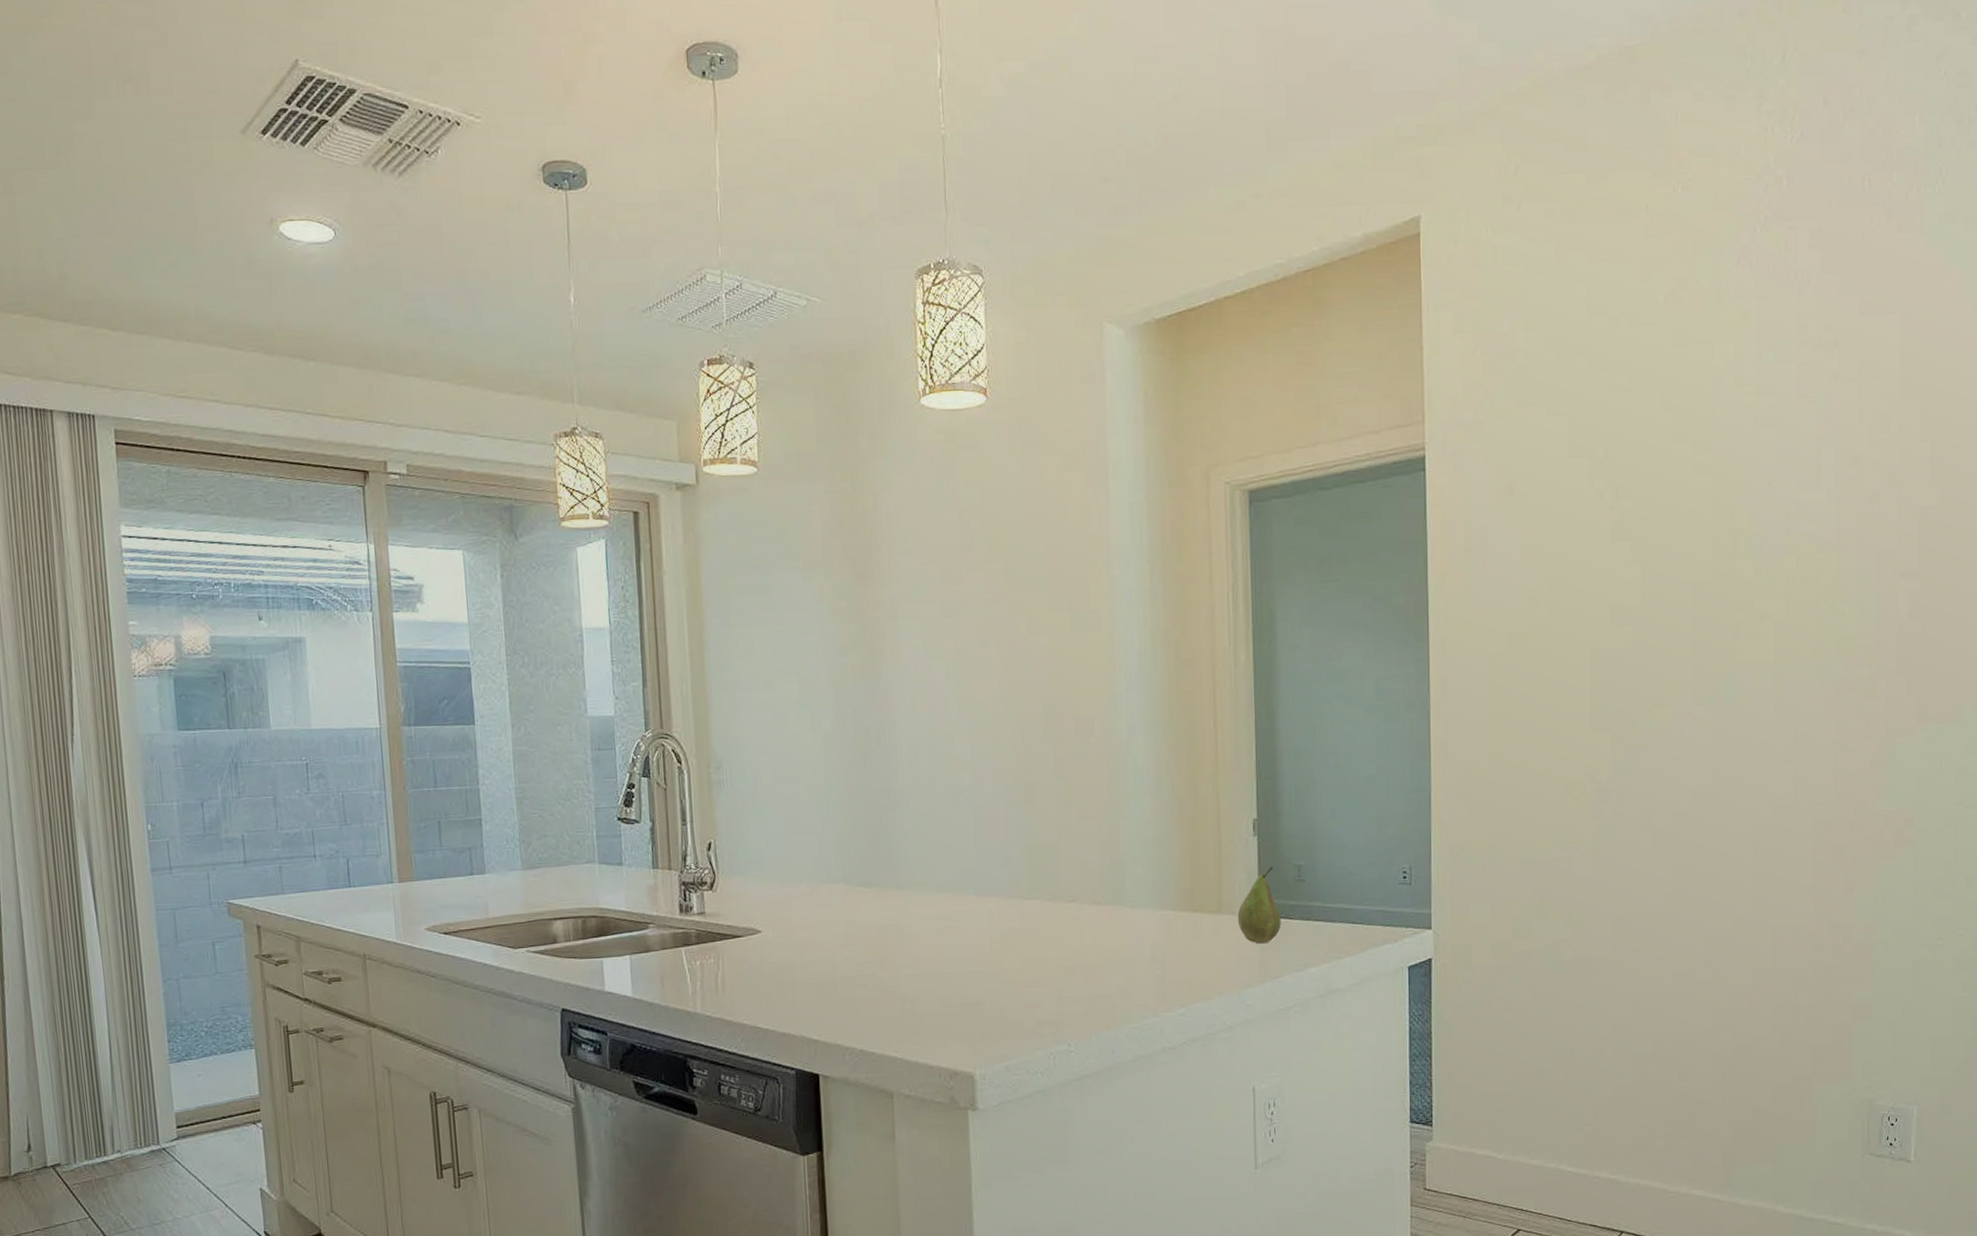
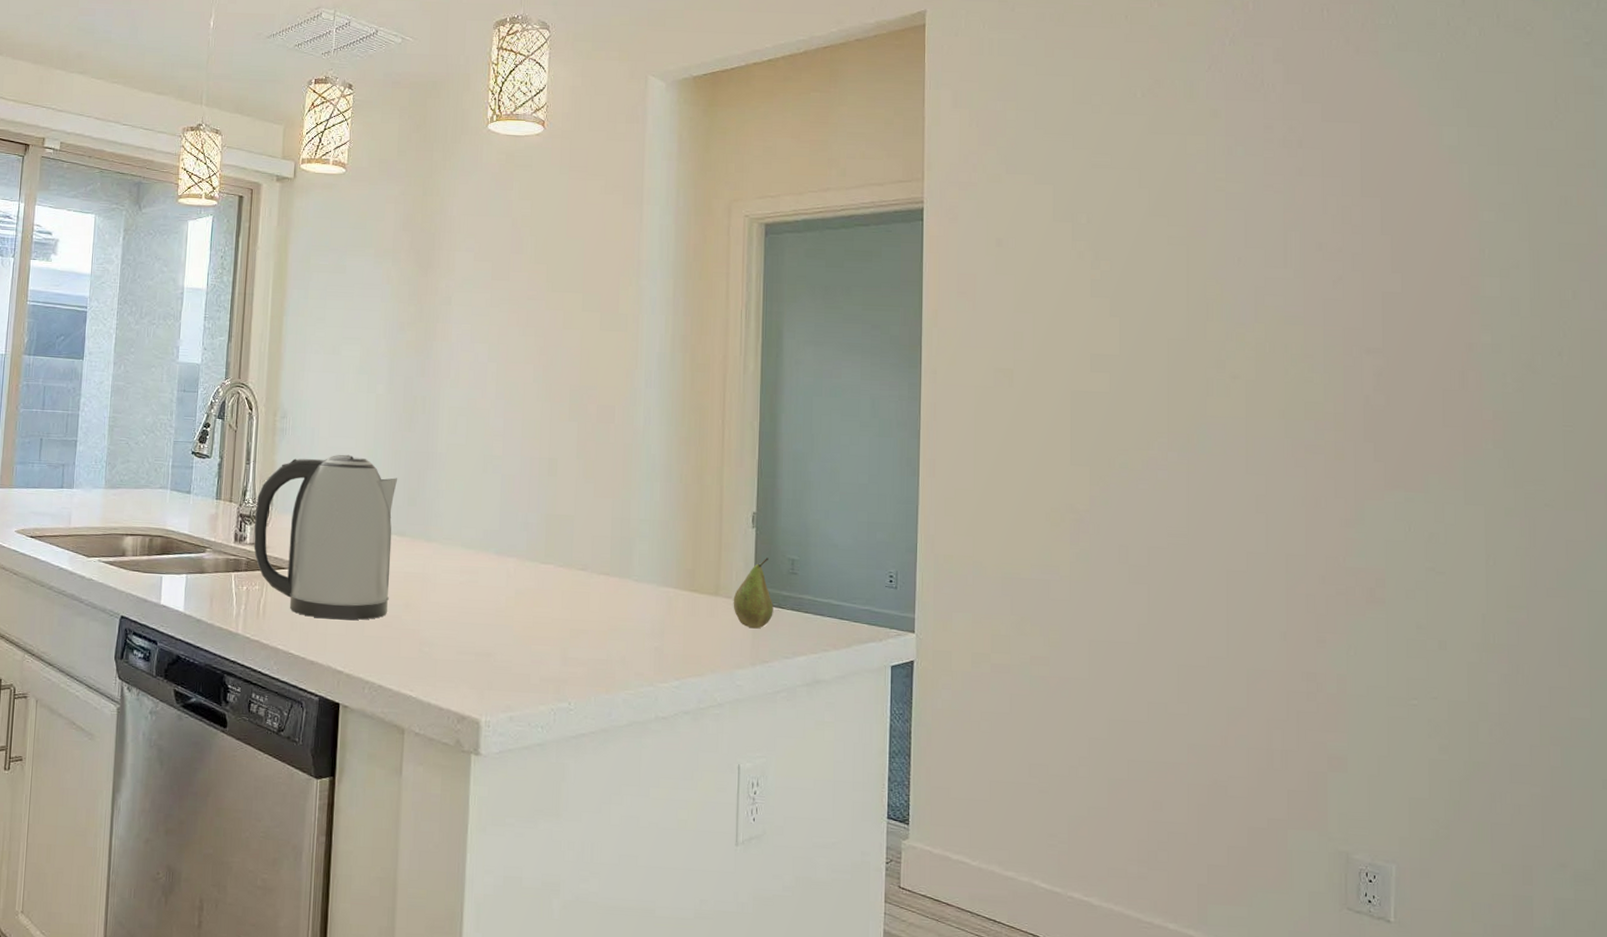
kettle: none [699,802,861,986] -> present [253,454,398,620]

